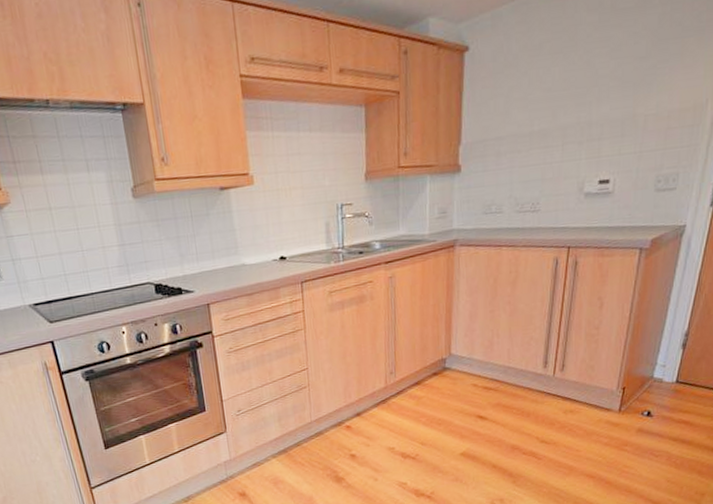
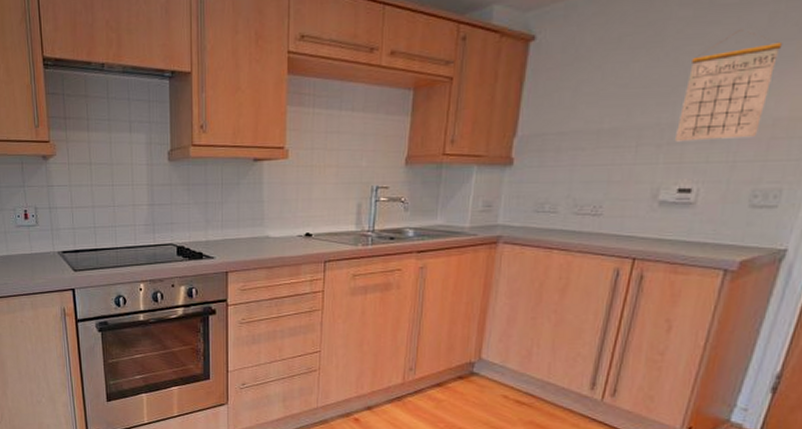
calendar: none [594,31,671,138] -> present [676,30,783,142]

